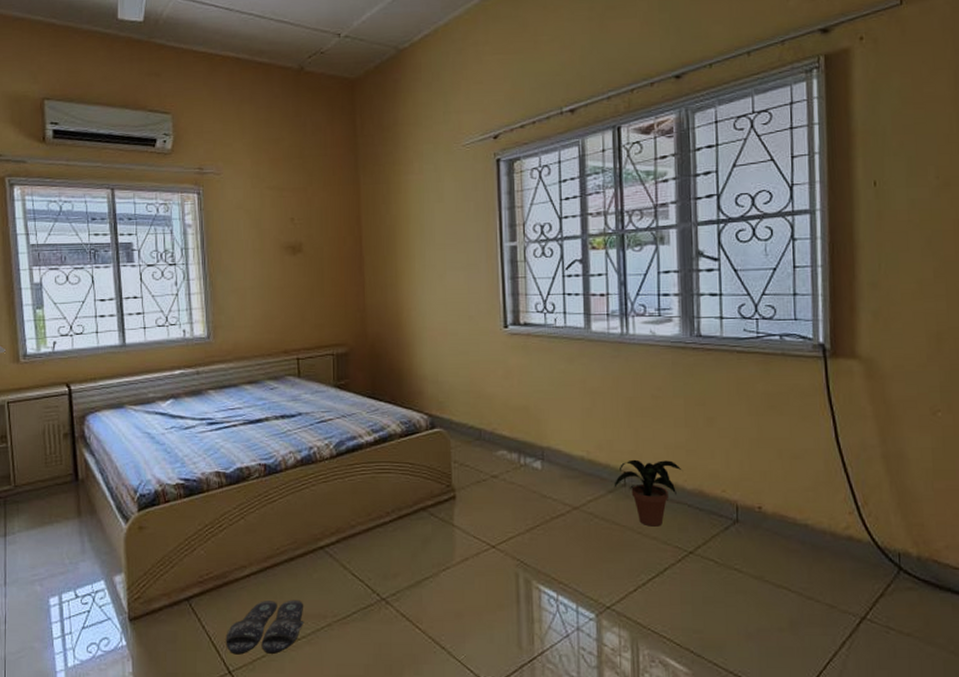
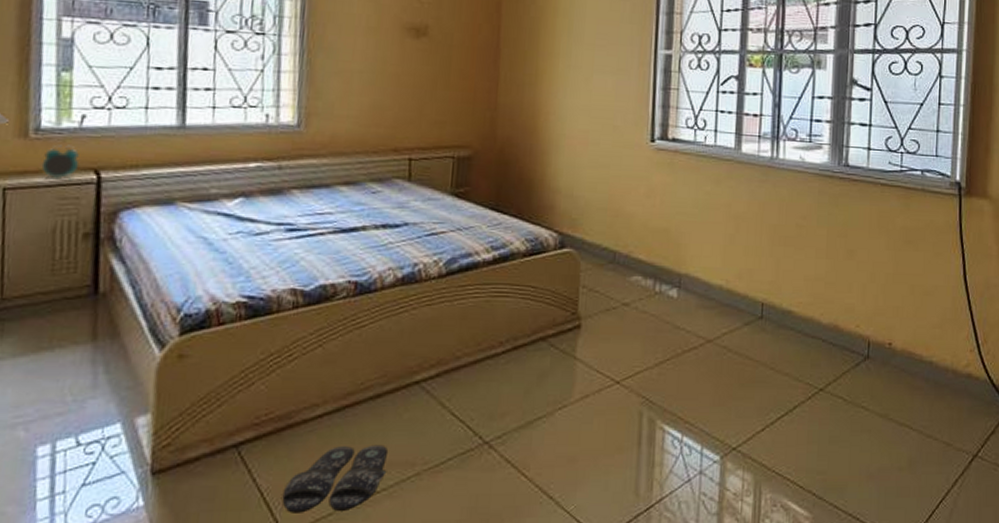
alarm clock: none [30,365,56,394] -> present [41,144,80,181]
potted plant: present [614,459,682,527] -> none [750,290,820,362]

